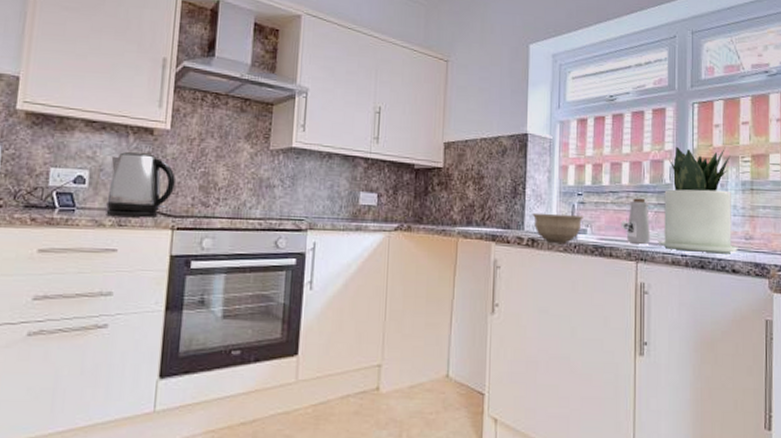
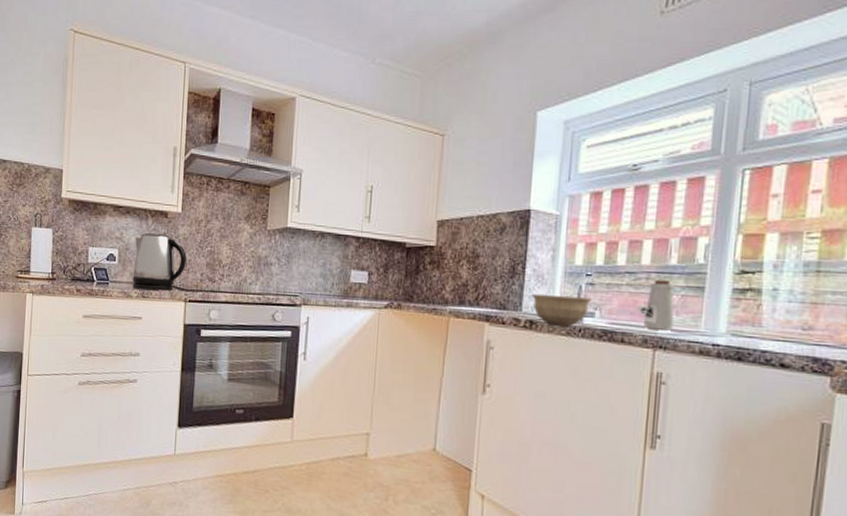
planter: present [658,146,739,253] -> none [682,221,793,345]

